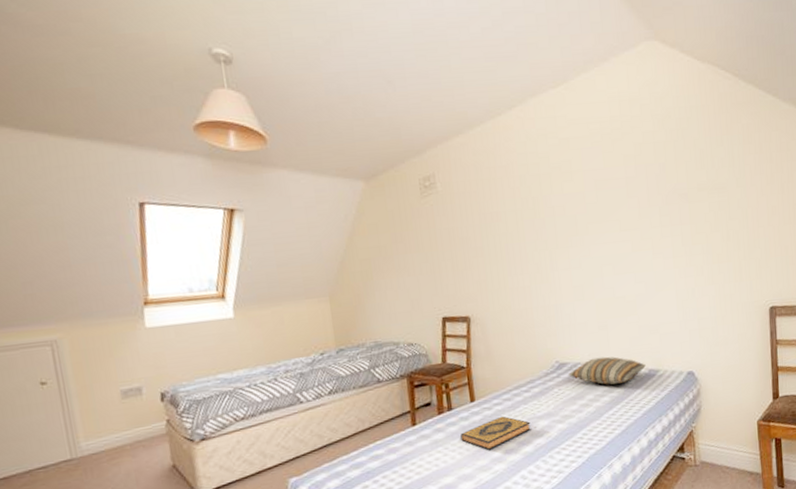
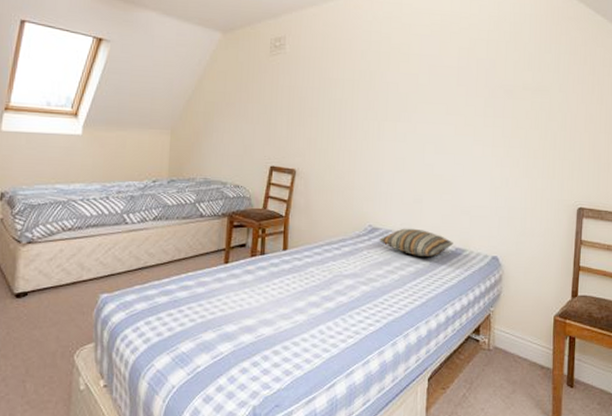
hardback book: present [460,416,531,451] -> none [268,268,336,300]

